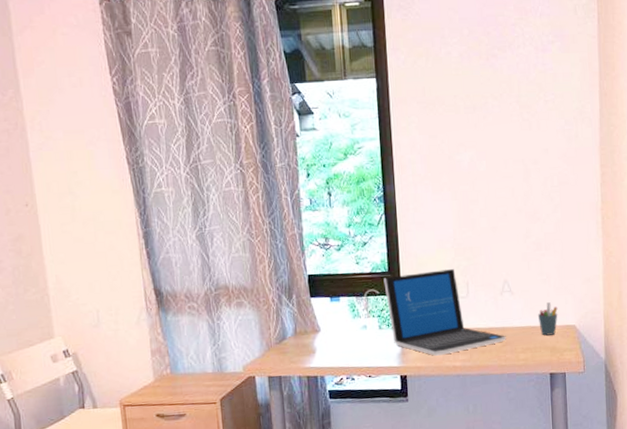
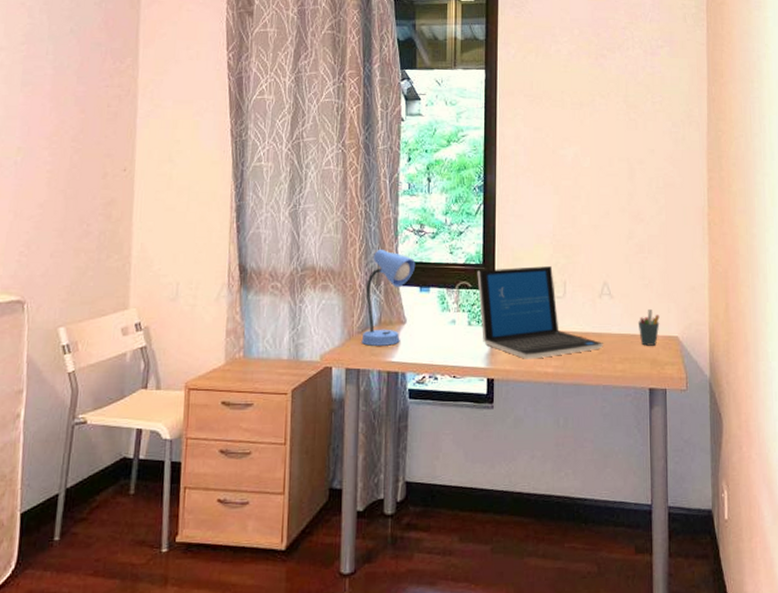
desk lamp: none [279,264,325,355] -> present [361,249,416,346]

